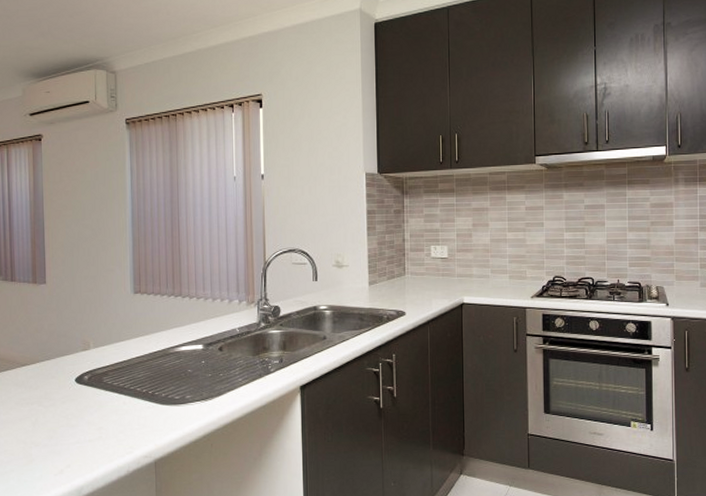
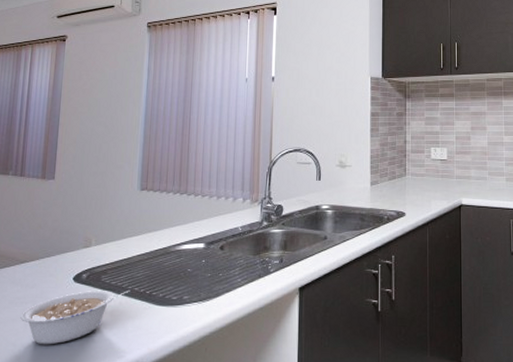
legume: none [28,390,133,443] -> present [20,289,130,345]

